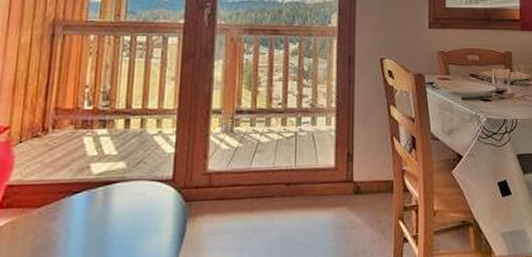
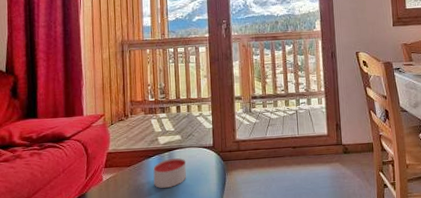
candle: none [75,196,130,241] -> present [153,158,187,188]

